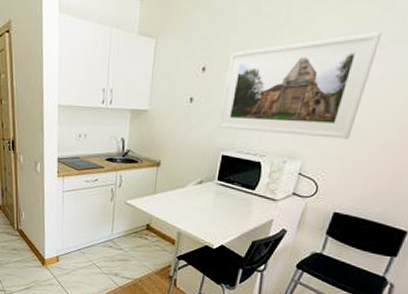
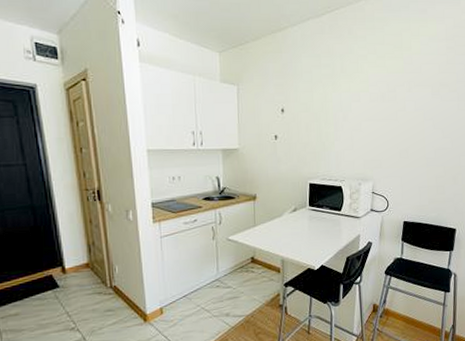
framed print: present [218,32,383,139] -> none [302,80,409,161]

